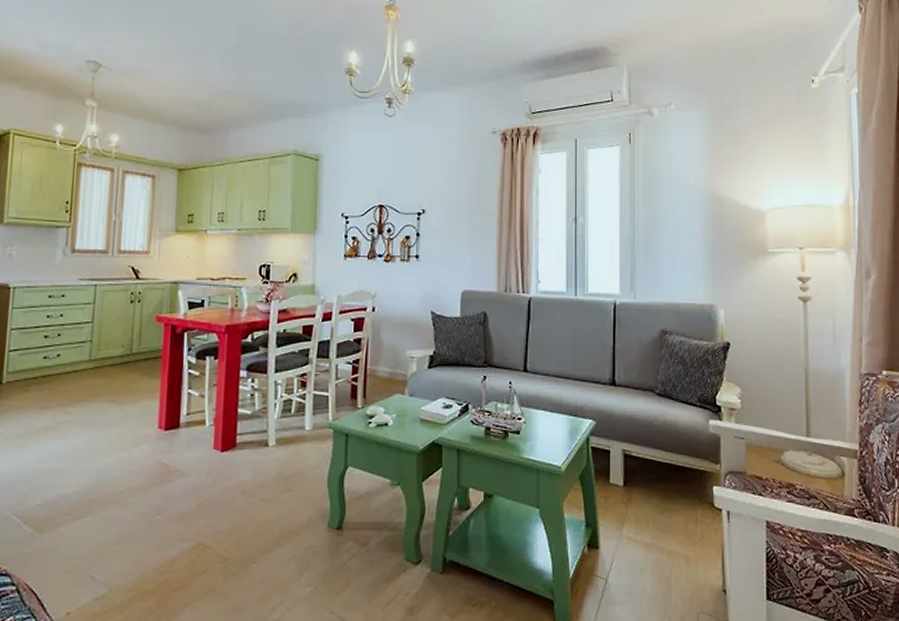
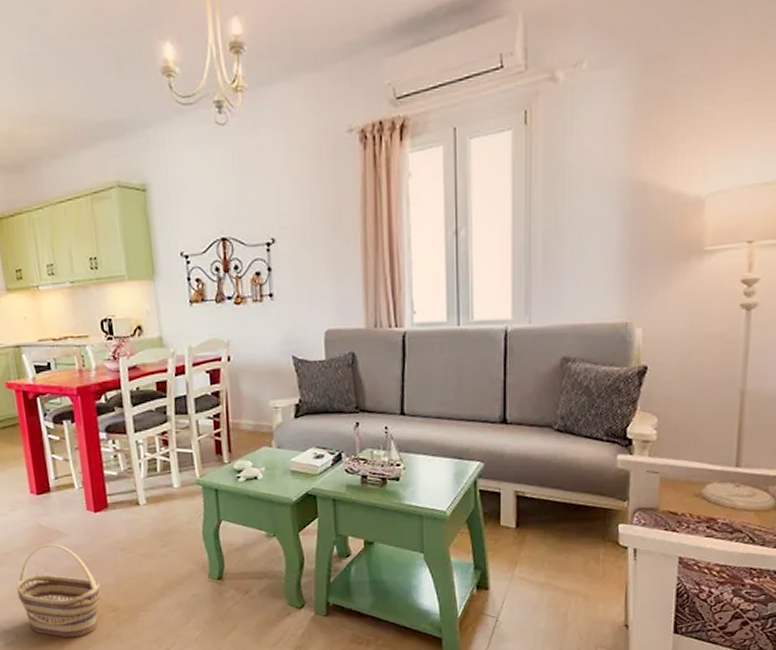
basket: none [121,483,213,593] -> present [17,543,101,638]

